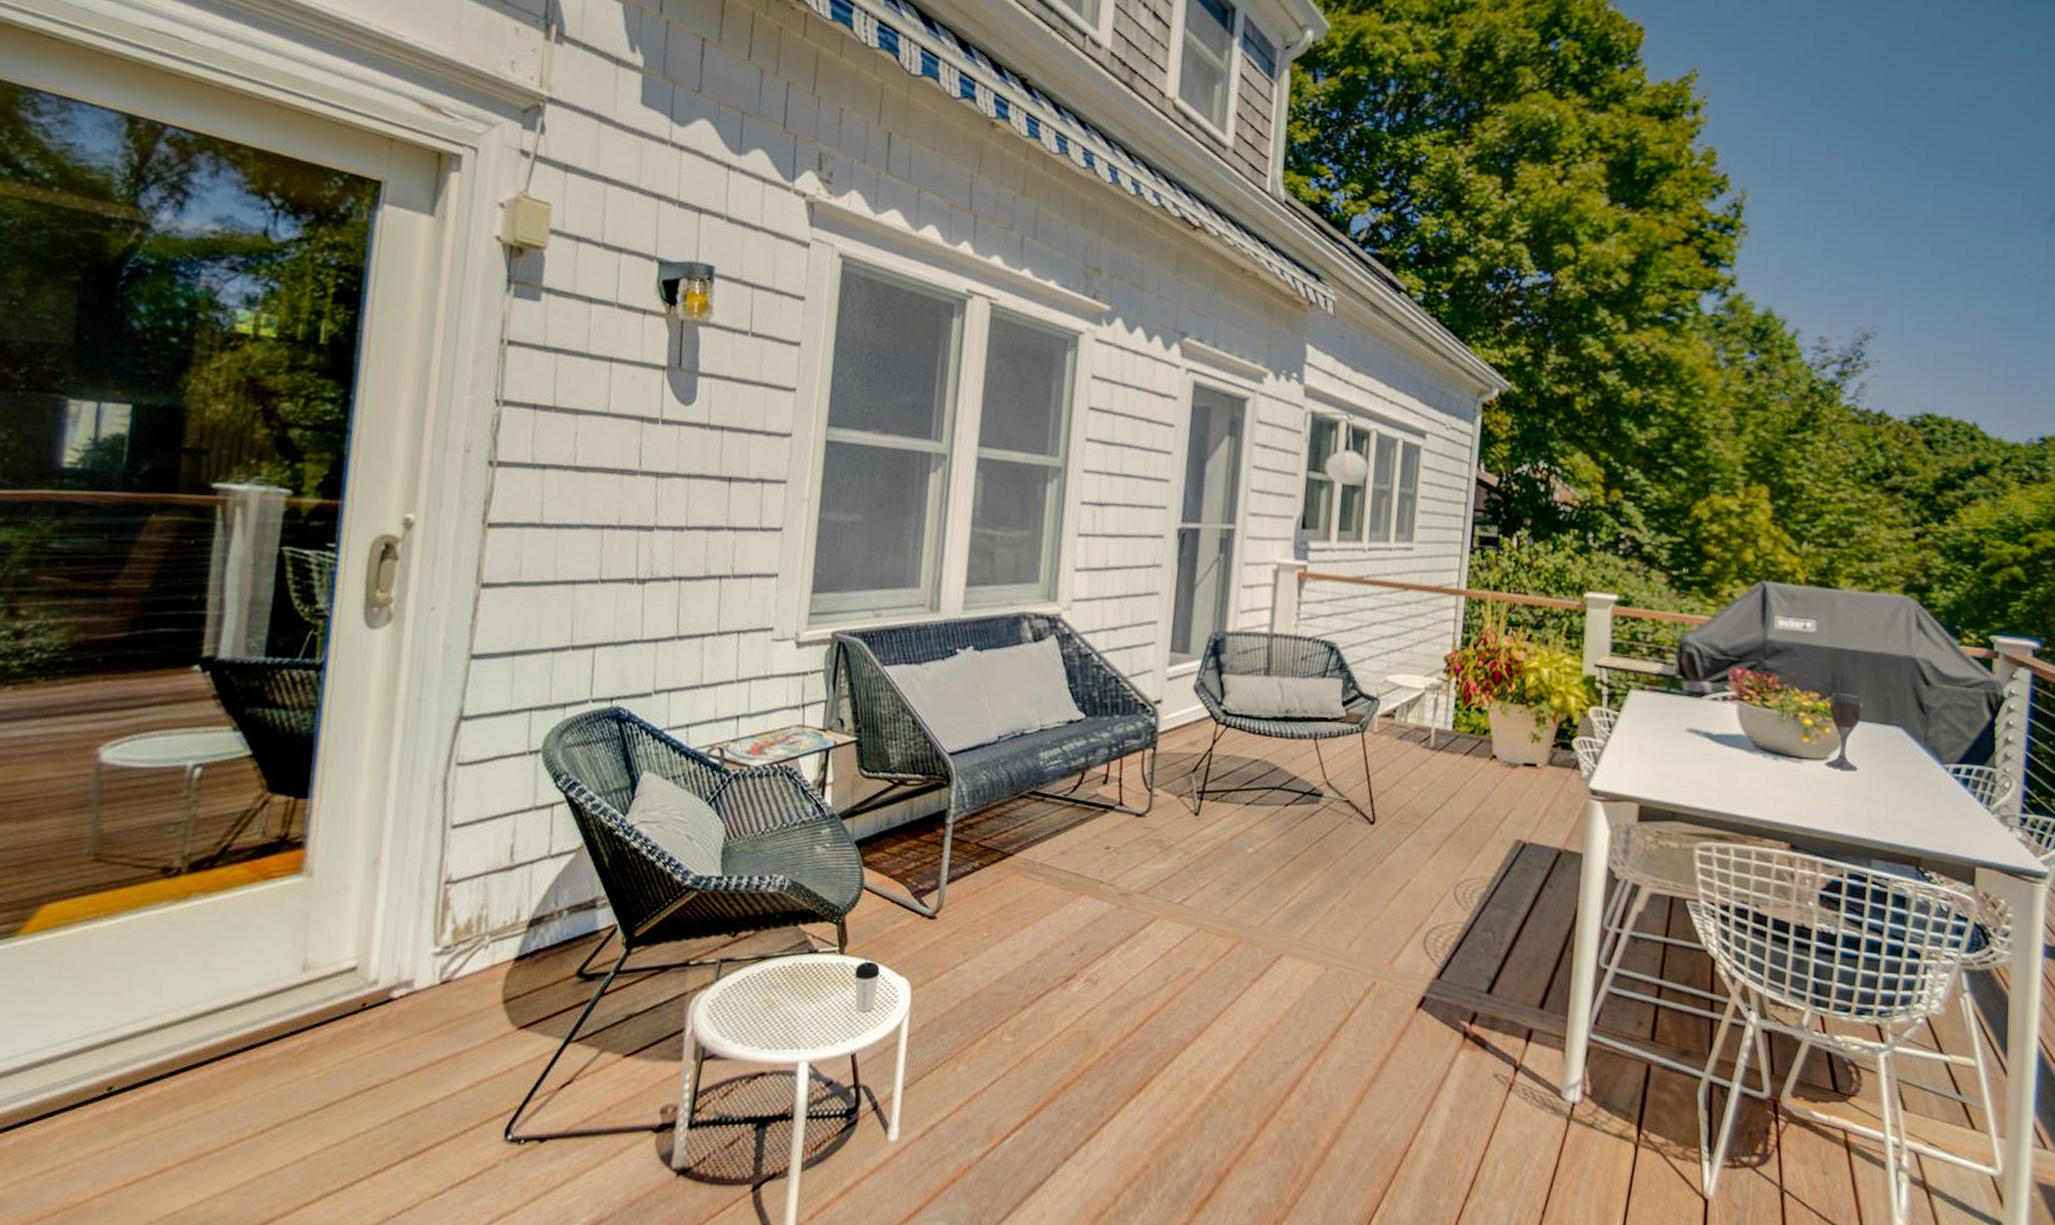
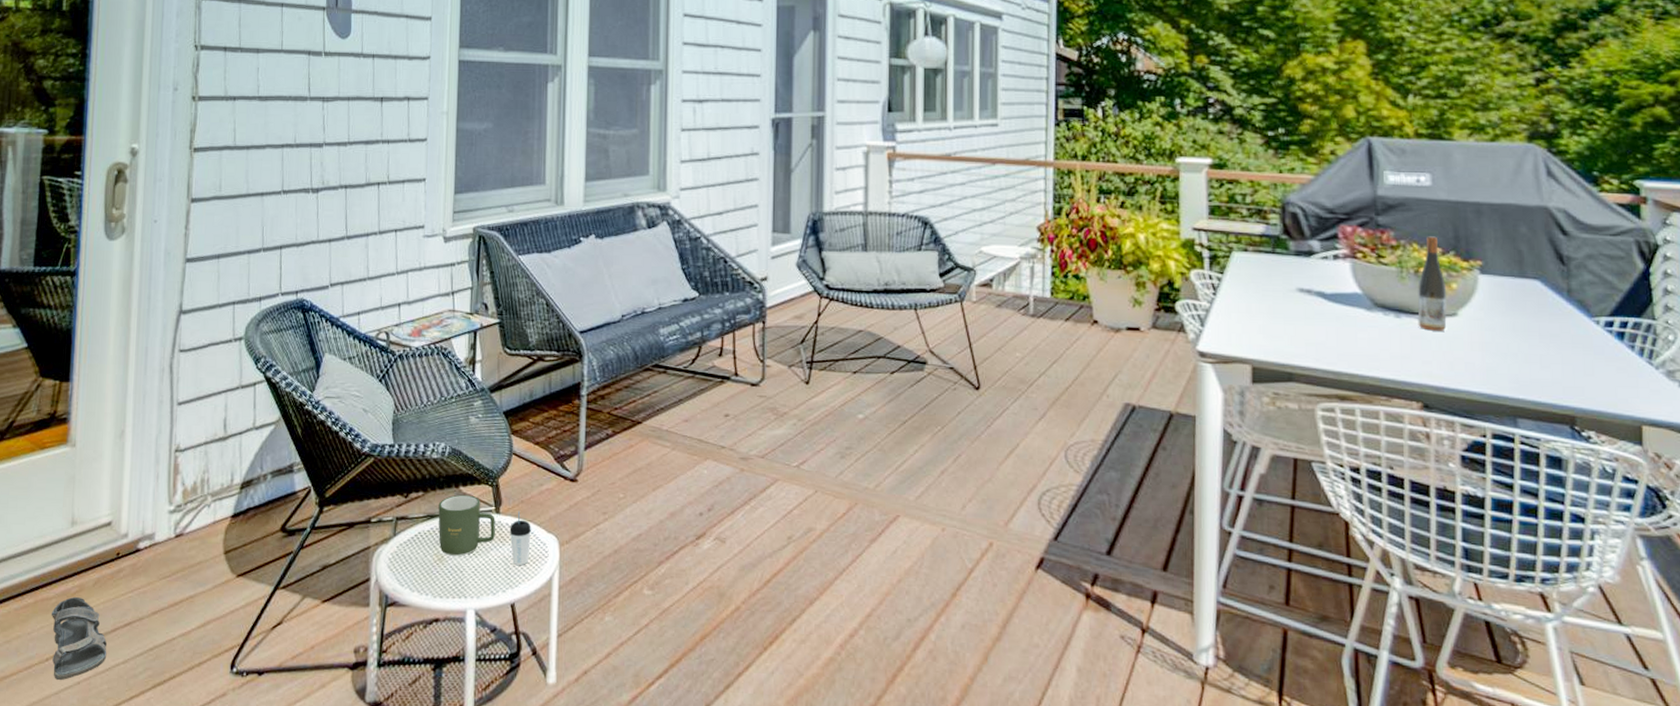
sandal: none [269,1057,344,1157] -> present [51,597,107,681]
mug: none [770,933,839,1003] -> present [438,494,495,557]
wine bottle: none [1792,681,1820,774] -> present [1417,236,1447,331]
cup: present [1825,692,1864,772] -> none [1454,246,1494,327]

